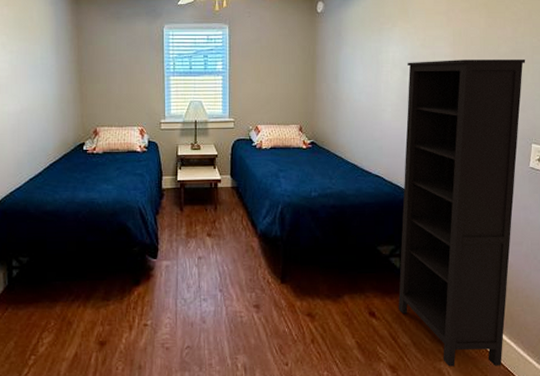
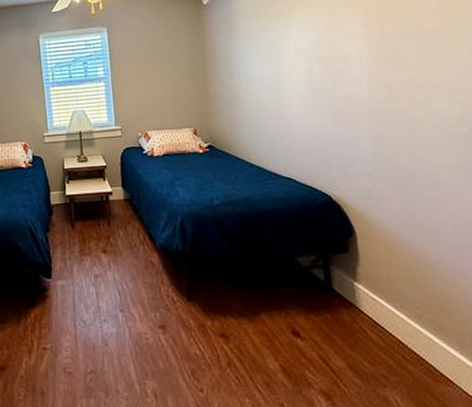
bookcase: present [398,60,526,367] -> none [312,33,464,394]

